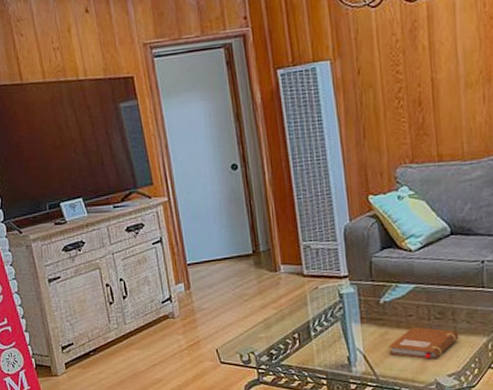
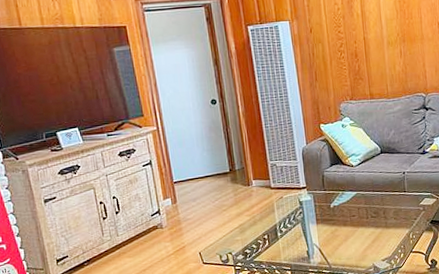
notebook: present [389,326,459,360] -> none [338,224,389,249]

